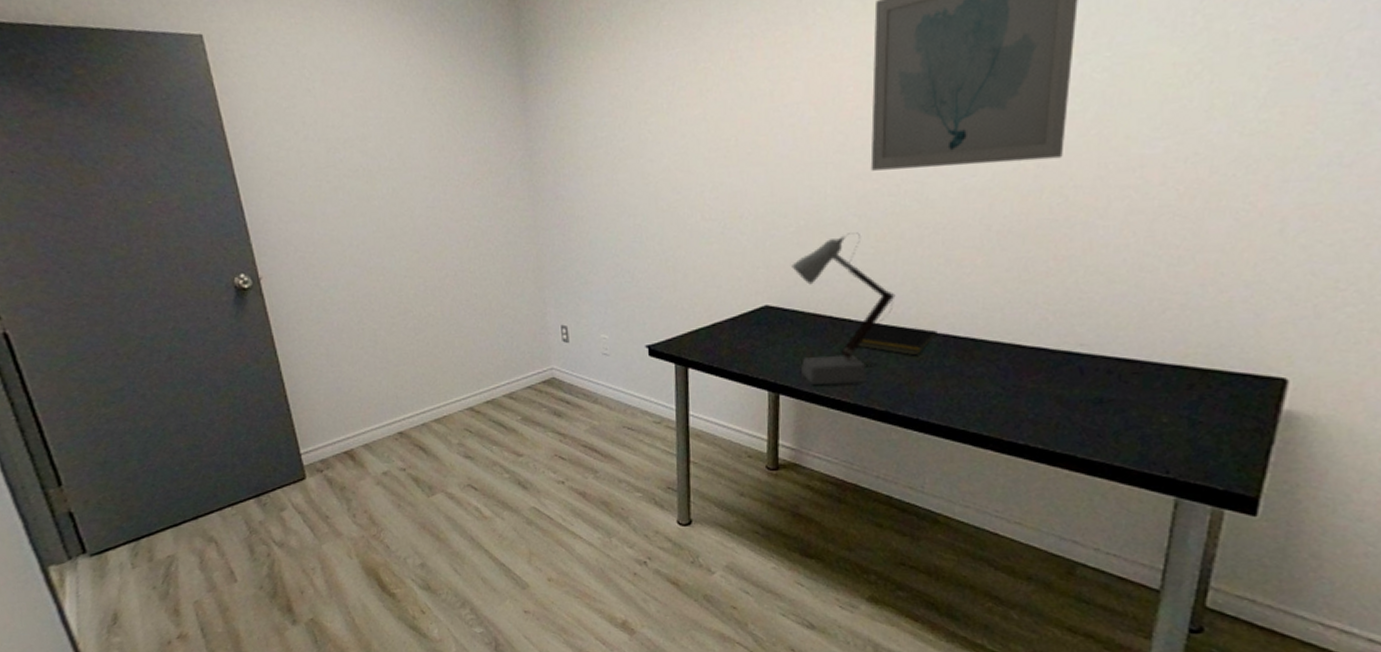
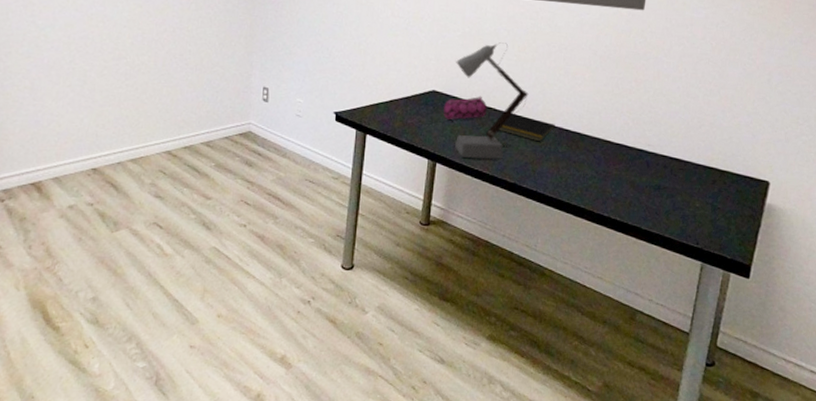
pencil case: none [782,305,840,340] -> present [443,95,488,120]

